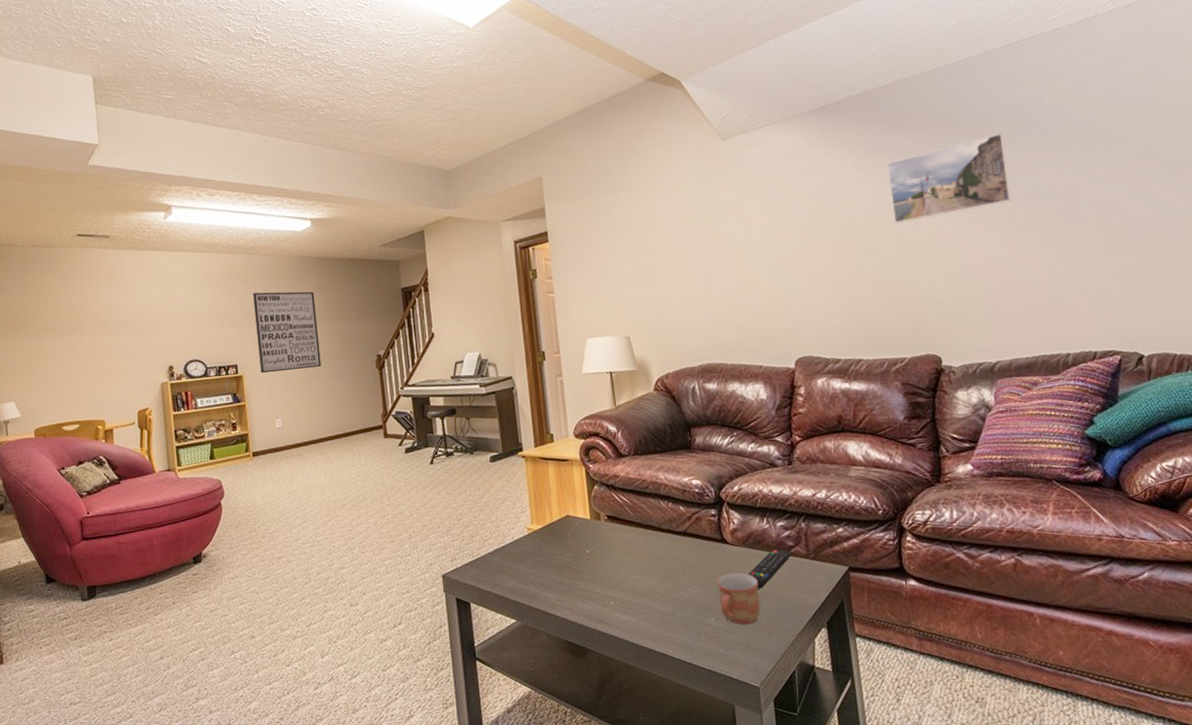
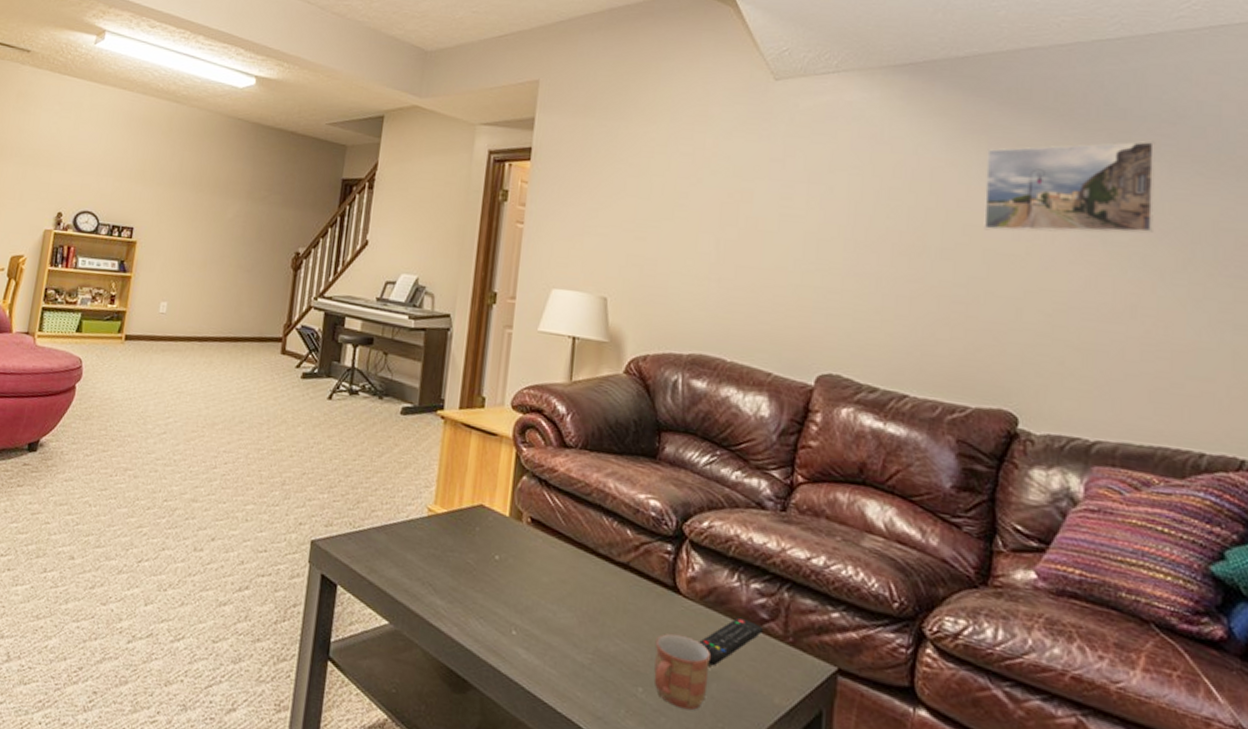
wall art: present [253,291,322,374] -> none [158,147,240,251]

